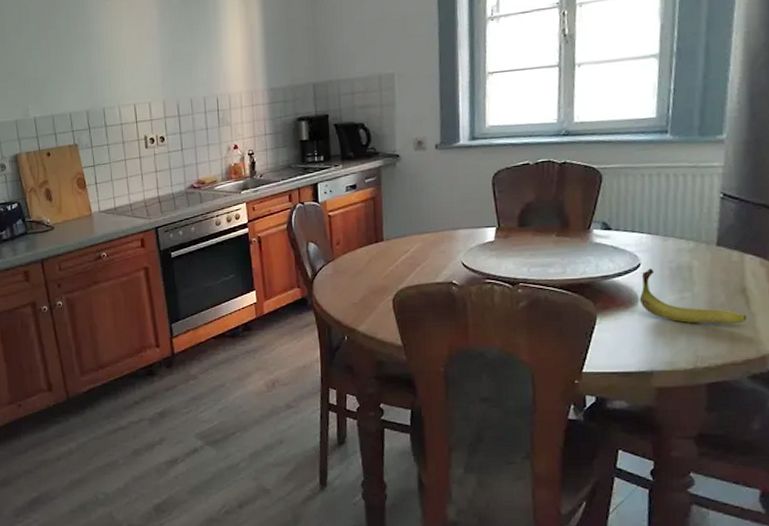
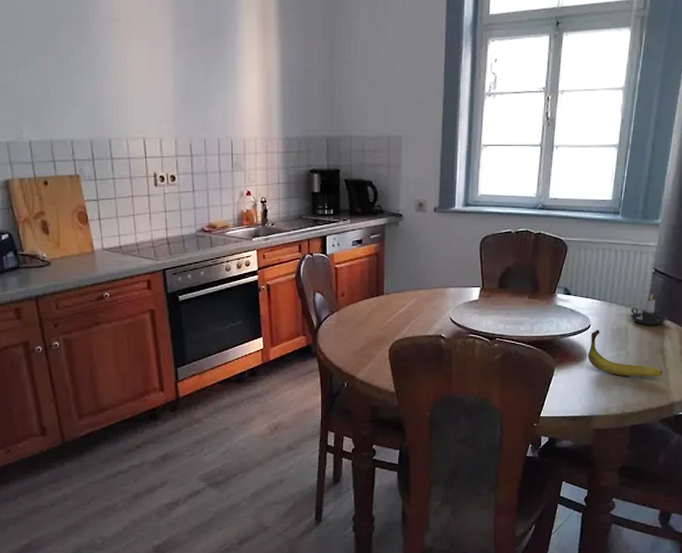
candle: none [693,222,747,261] -> present [630,293,668,325]

